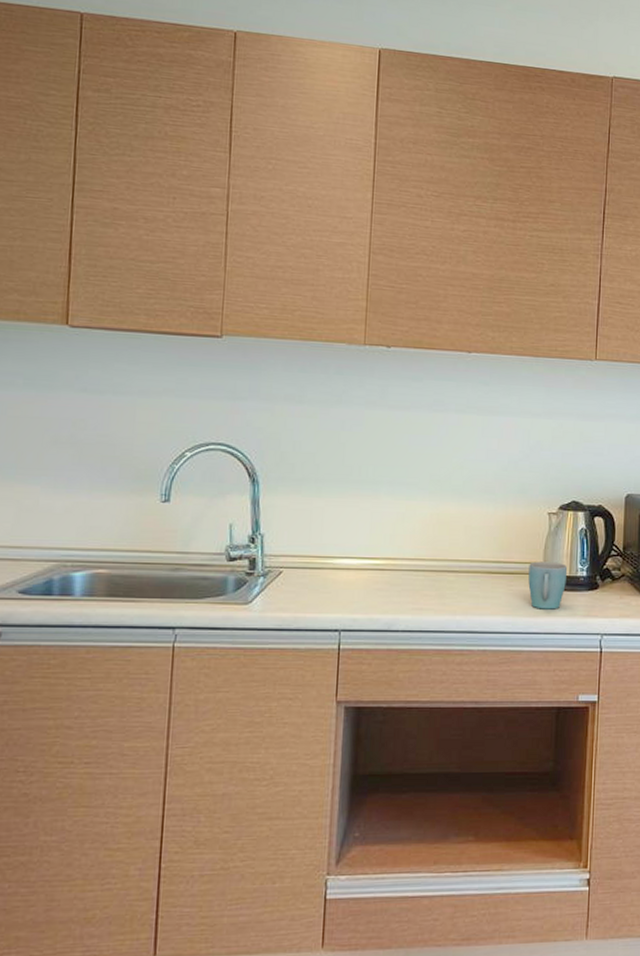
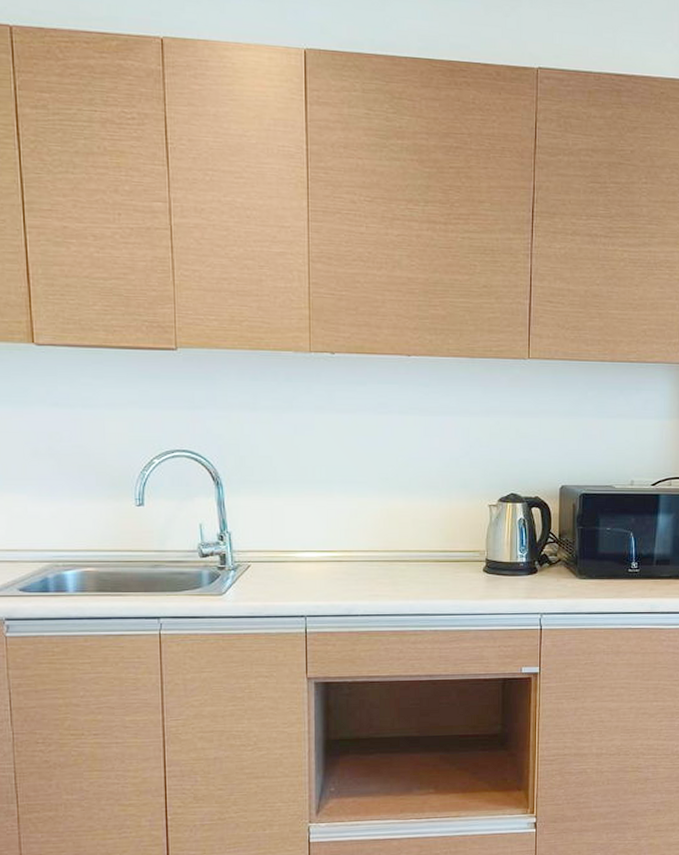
mug: present [528,561,568,610] -> none [473,550,509,593]

